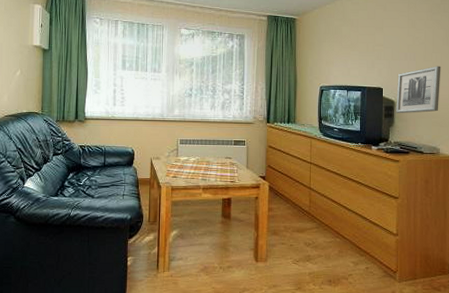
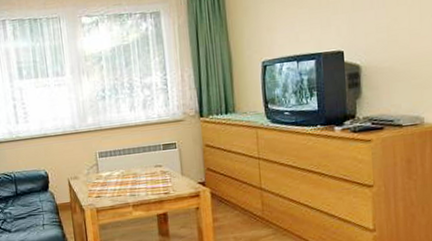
wall art: present [396,66,441,114] -> none [362,9,421,81]

